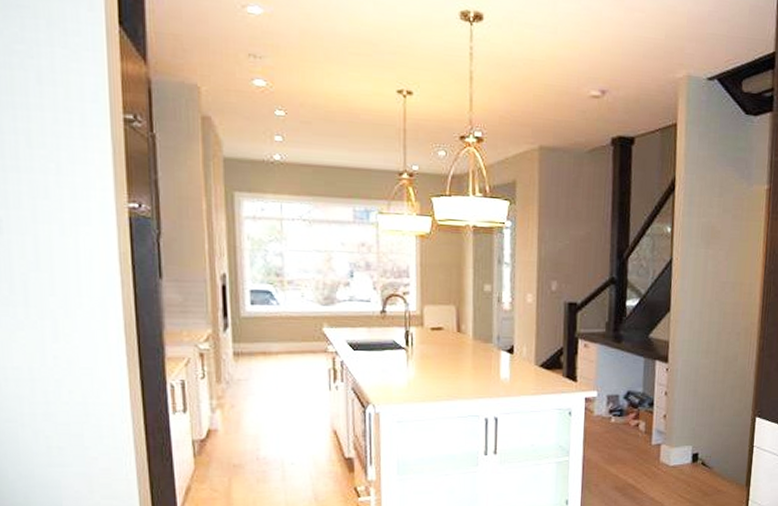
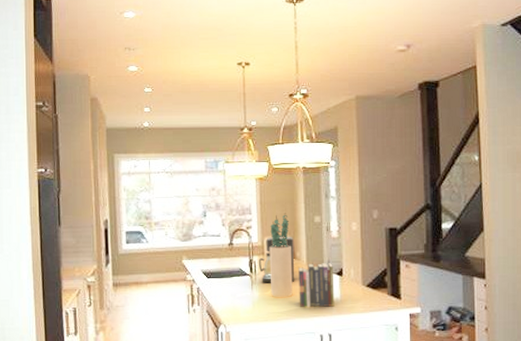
coffee maker: none [417,305,459,359] -> present [259,236,295,283]
vase: none [429,278,457,376] -> present [269,213,293,298]
books: none [462,338,504,388] -> present [298,263,335,308]

